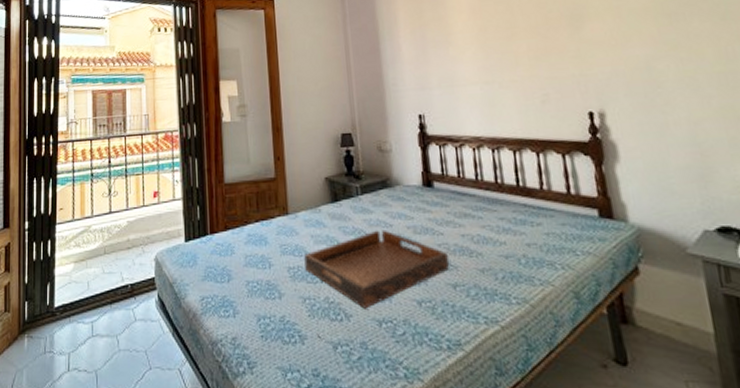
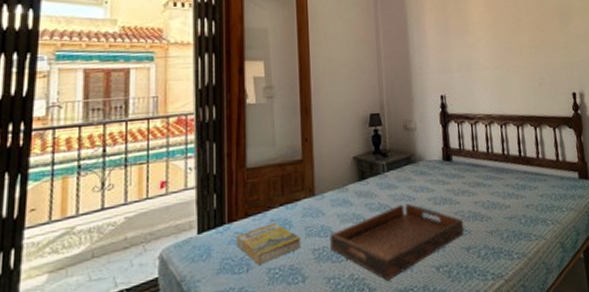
book: none [217,238,276,276] -> present [236,223,301,265]

